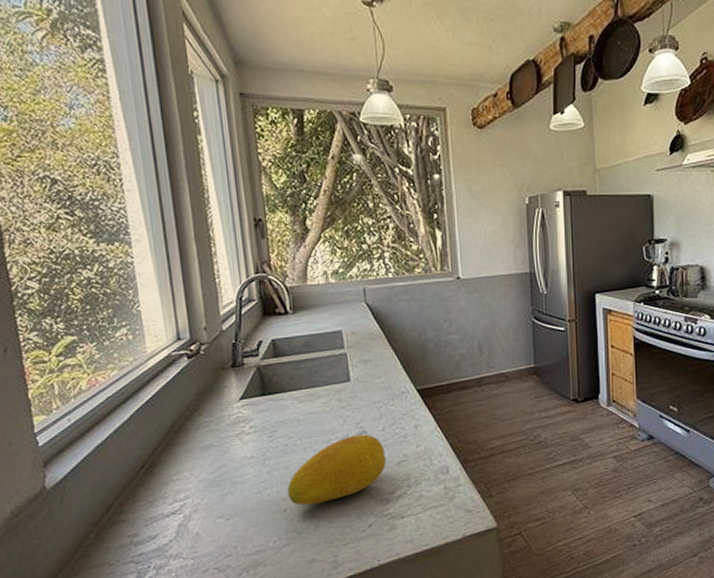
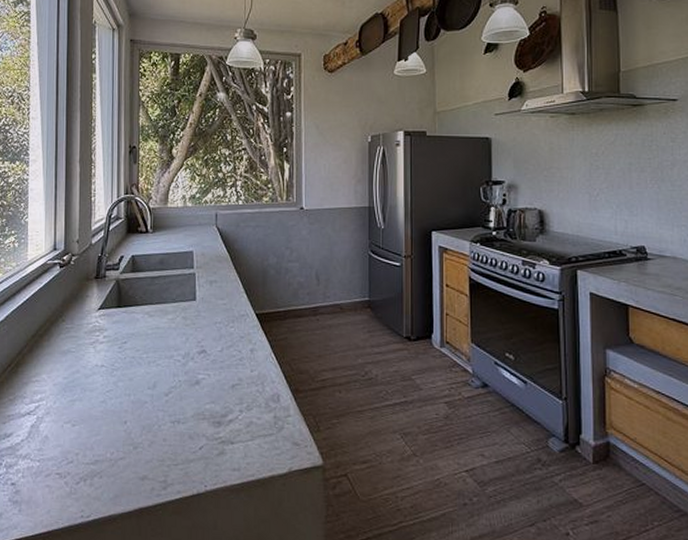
fruit: present [287,434,386,505] -> none [129,353,221,420]

